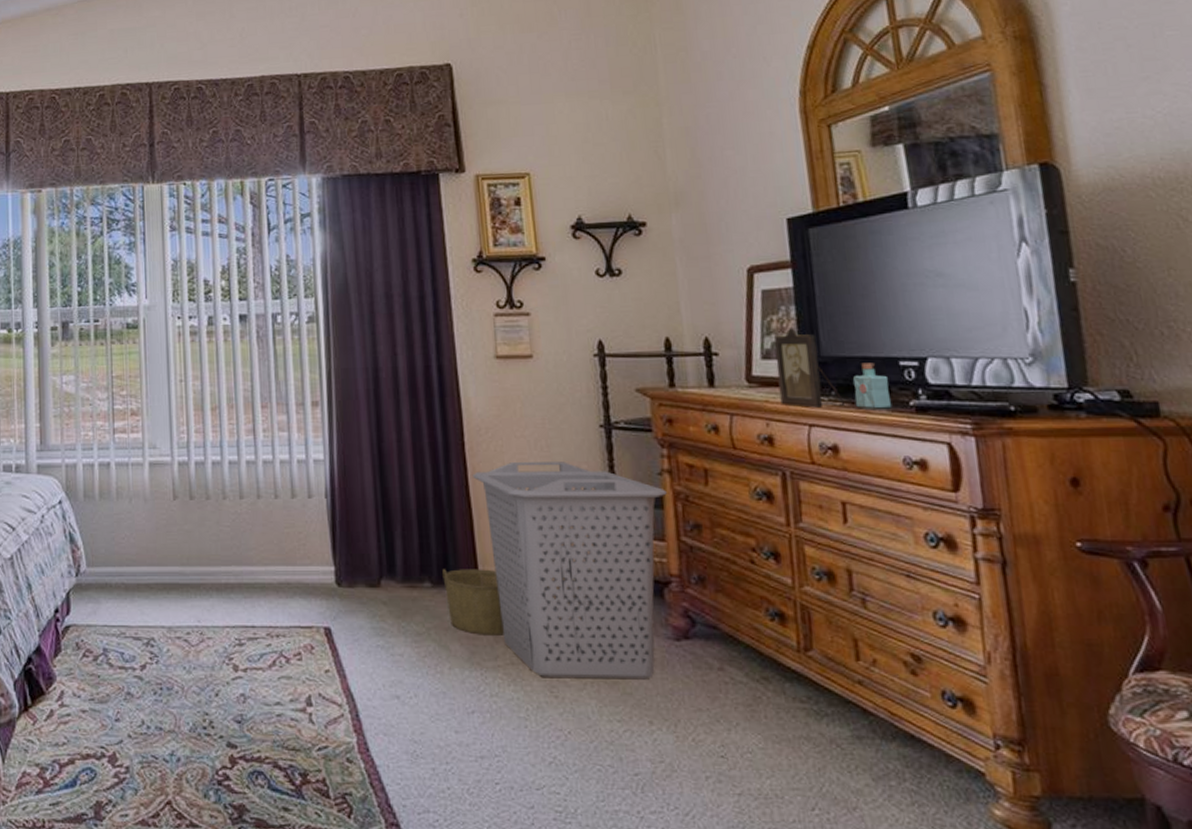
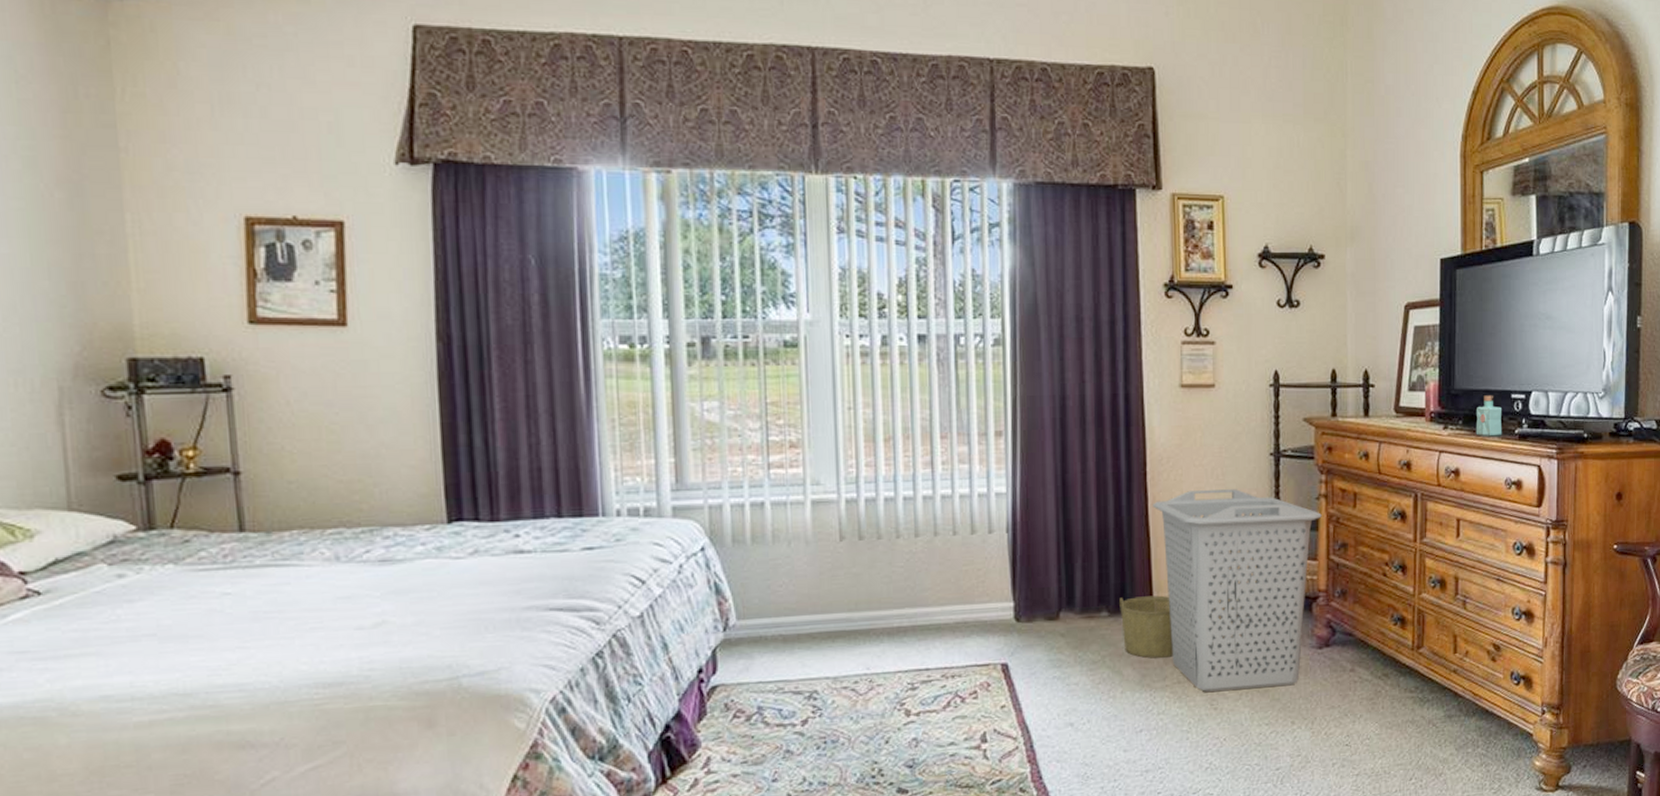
photo frame: present [774,328,846,408] -> none [1419,362,1469,436]

